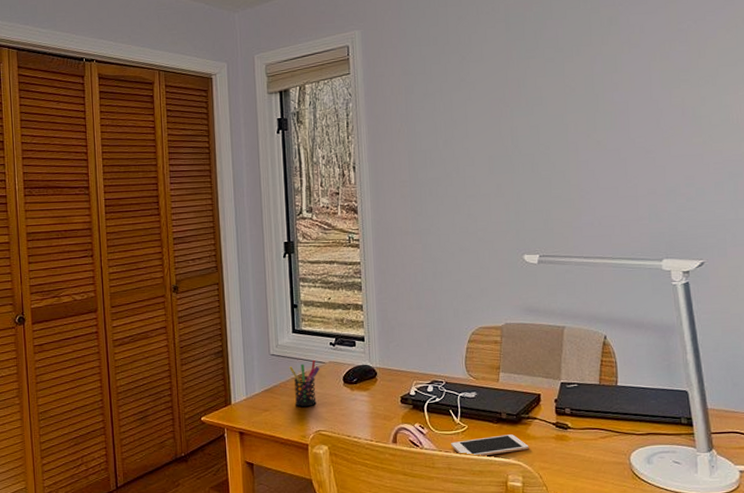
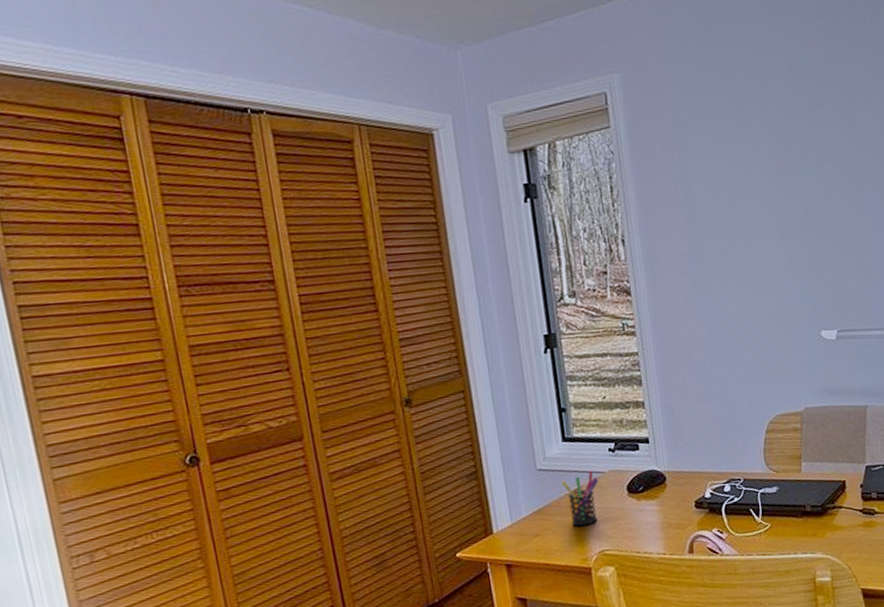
cell phone: present [451,434,529,457] -> none [753,527,836,557]

